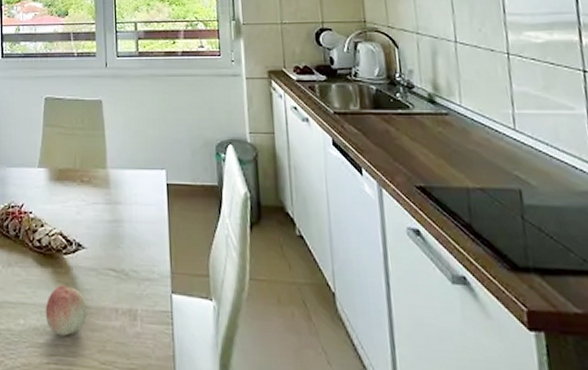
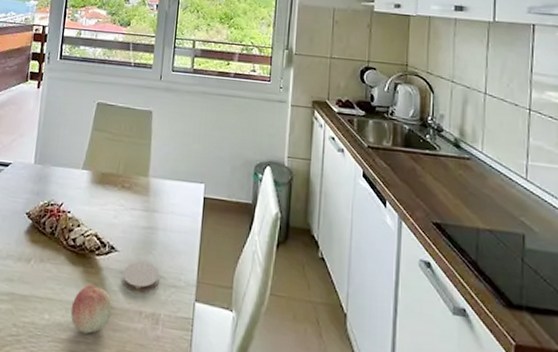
coaster: none [93,256,132,289] -> present [122,261,160,293]

